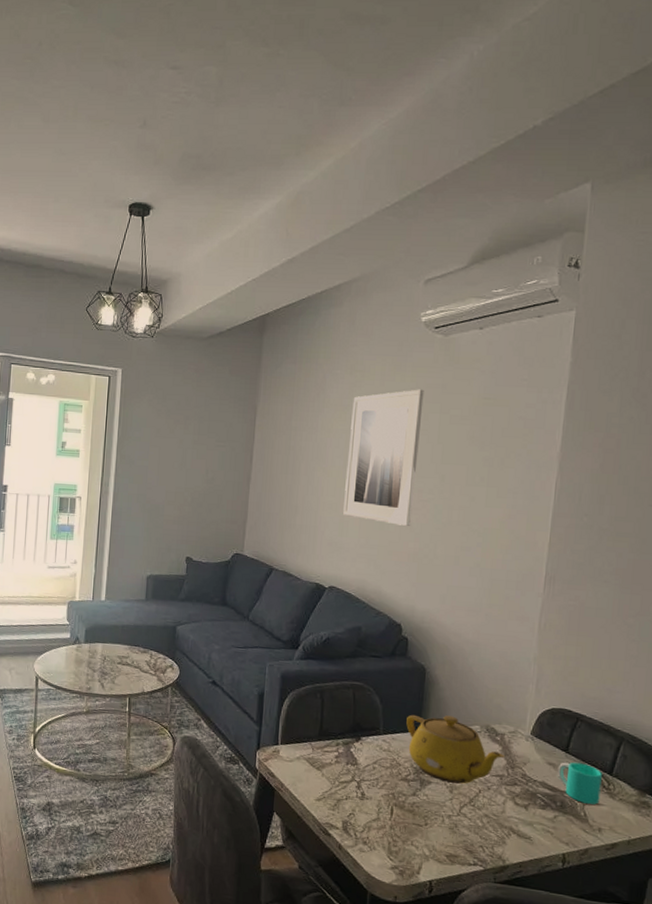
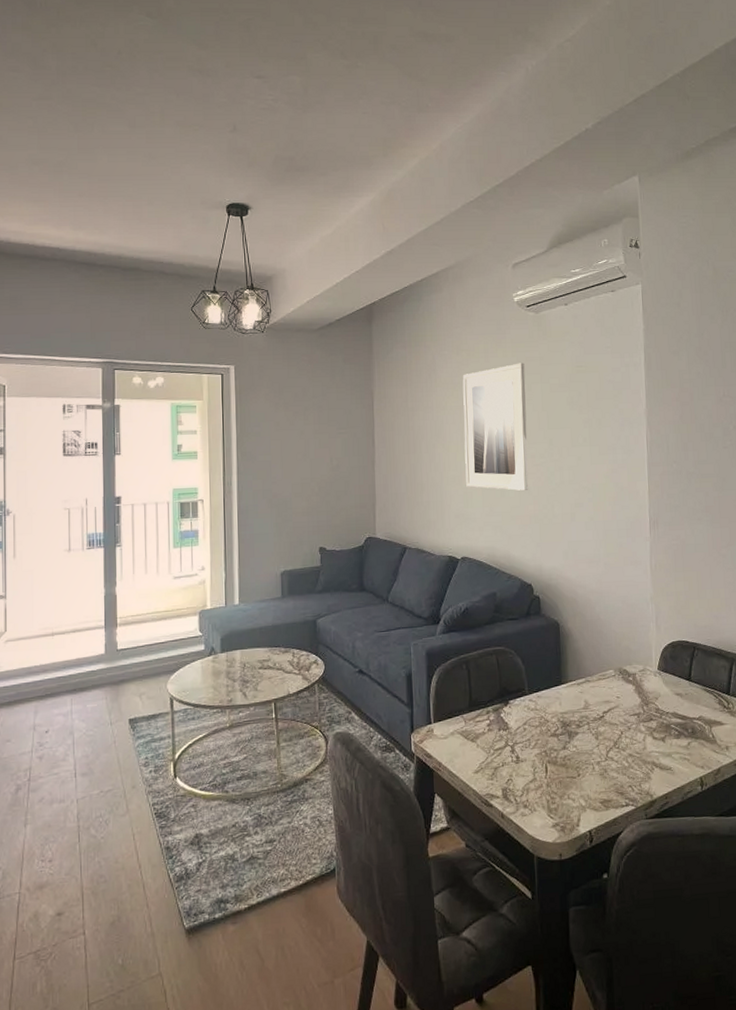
teapot: present [406,714,505,784] -> none [548,665,639,730]
cup: present [557,762,602,805] -> none [684,688,723,726]

